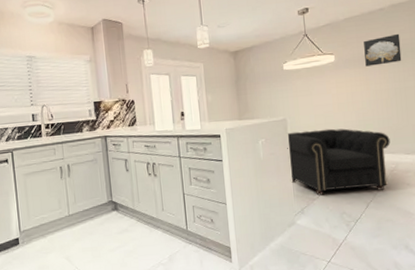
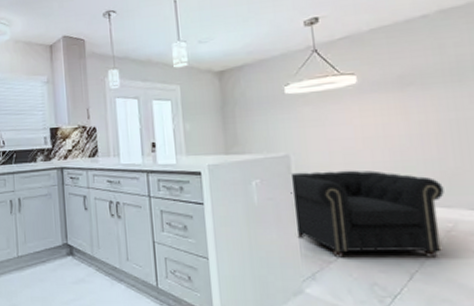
wall art: present [364,33,402,67] -> none [399,47,458,90]

